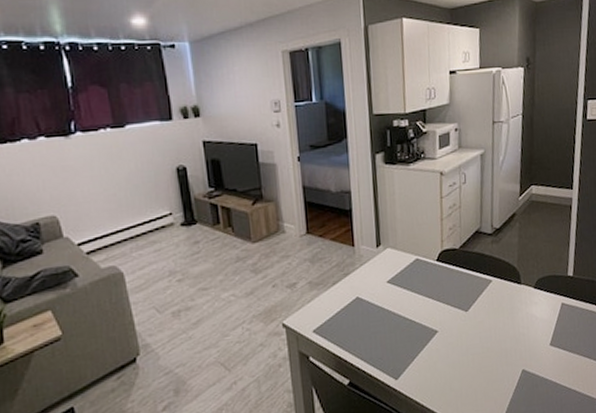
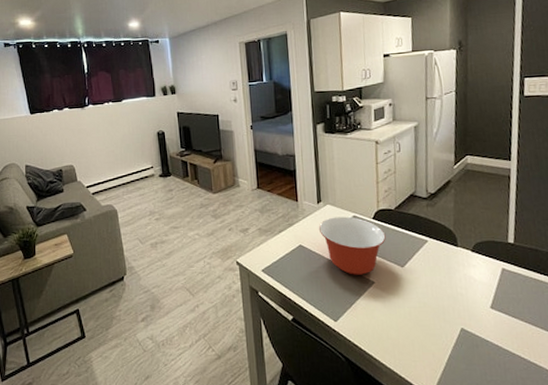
mixing bowl: none [377,260,450,326] -> present [318,216,386,275]

